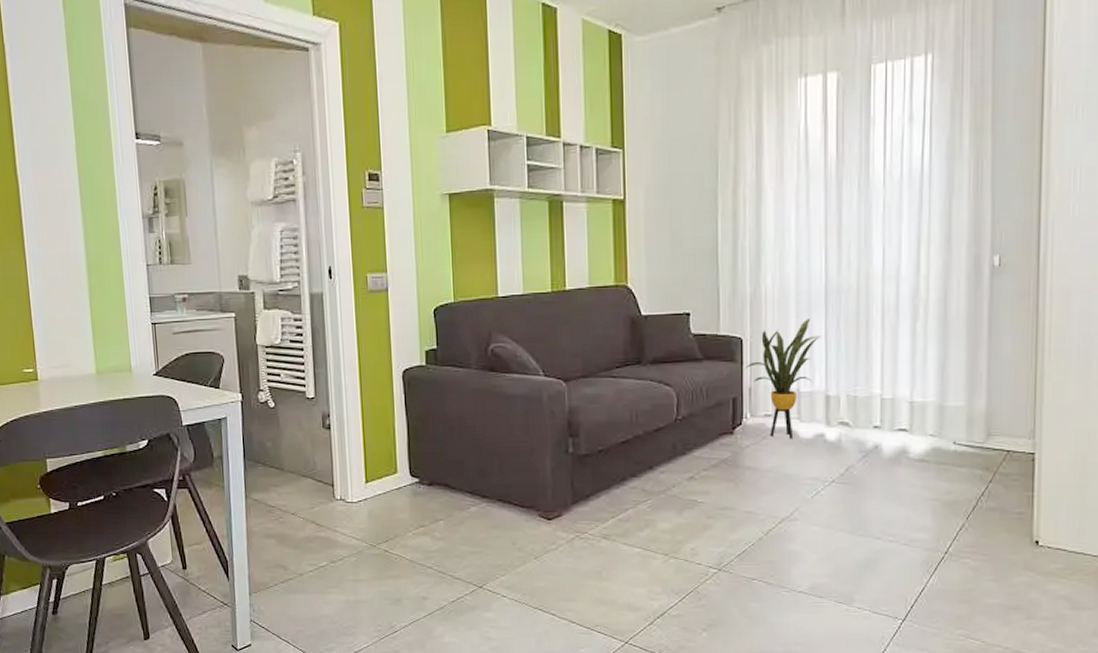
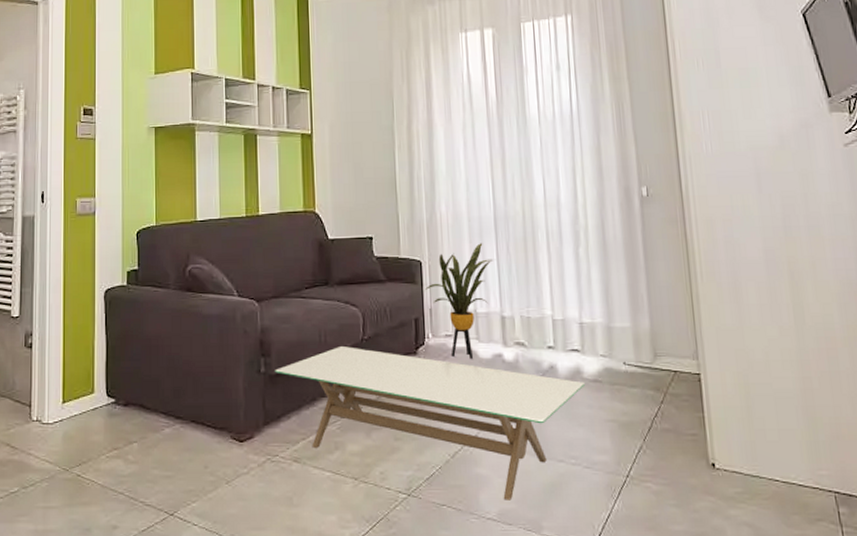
coffee table: none [584,427,911,575] -> present [275,346,586,501]

